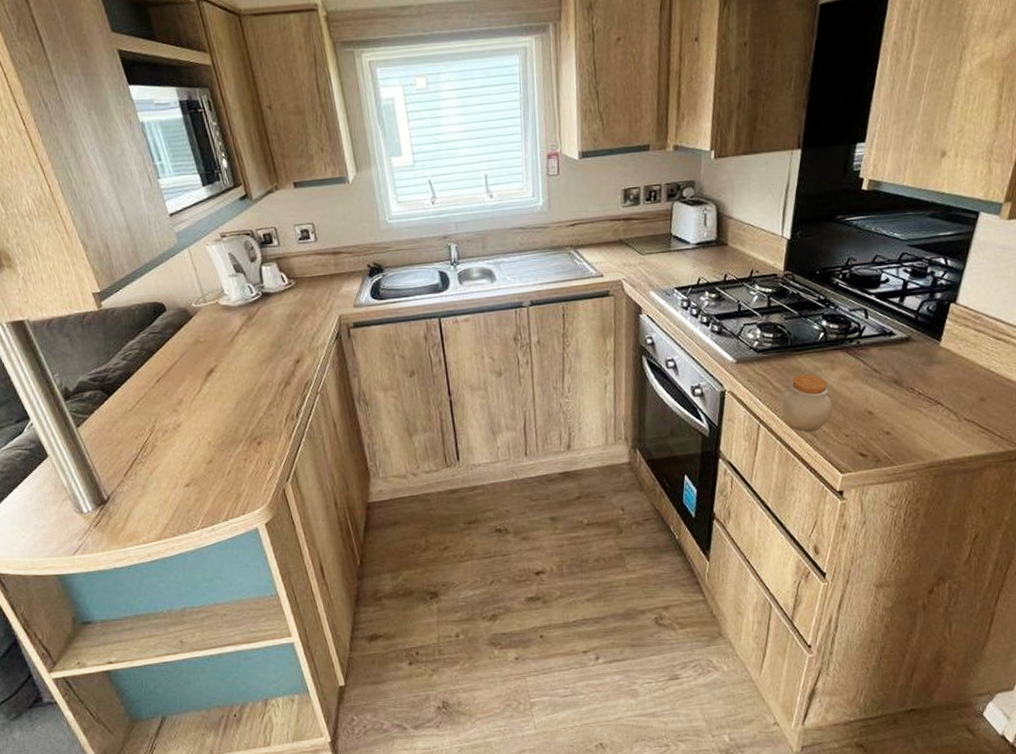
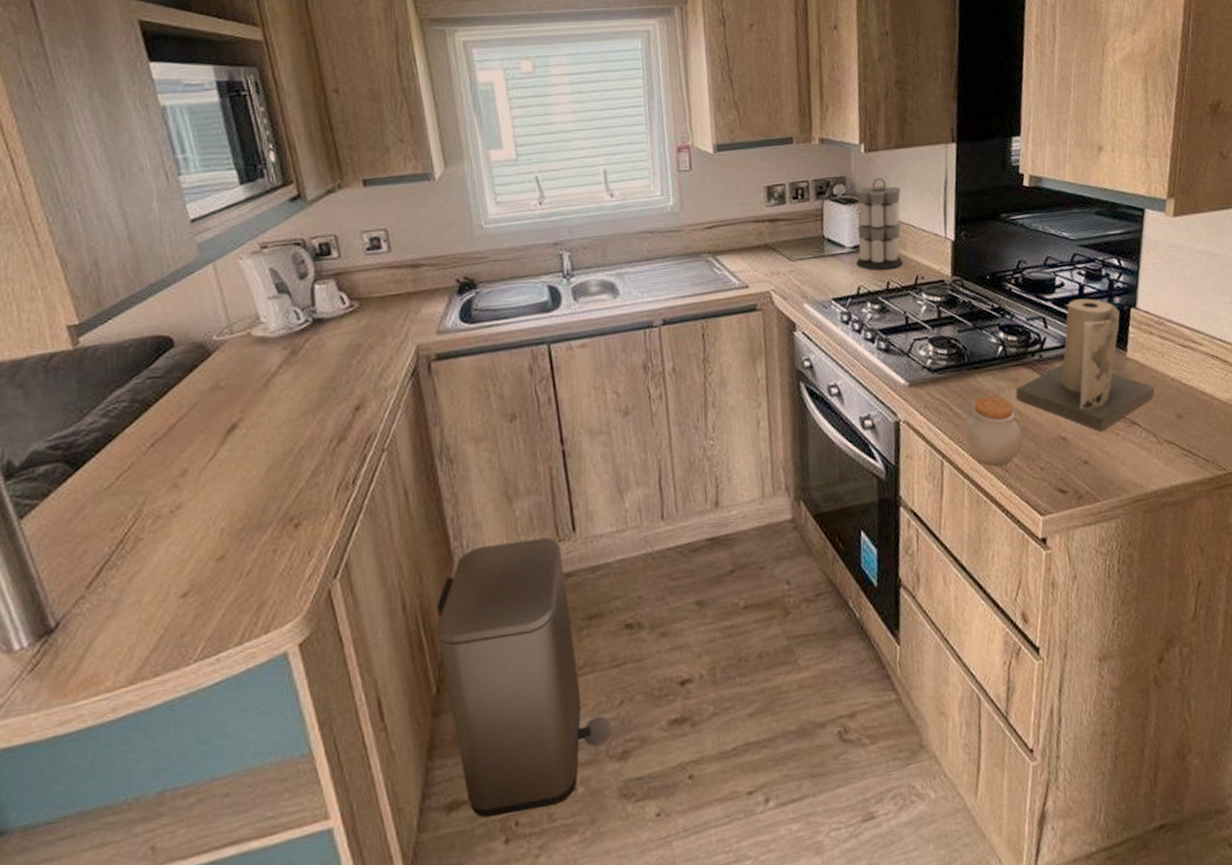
pedal bin: none [358,463,484,648] -> present [436,537,611,818]
spice rack: none [699,181,745,264] -> present [856,177,903,271]
paper towel roll: none [831,293,963,409] -> present [1015,298,1155,432]

